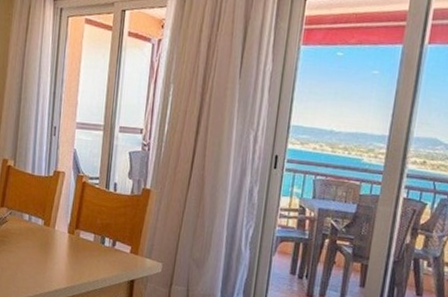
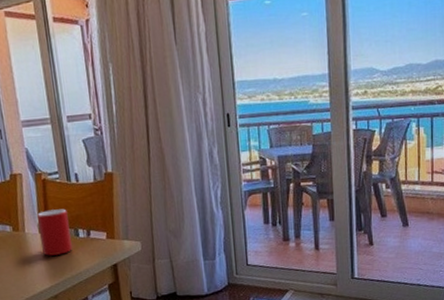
cup: none [67,212,99,259] -> present [36,209,72,256]

